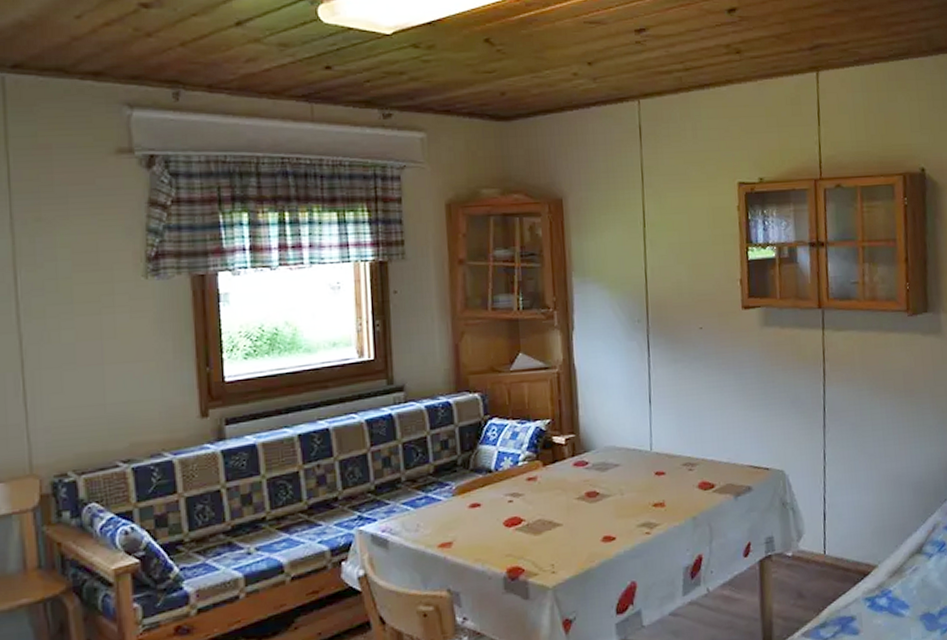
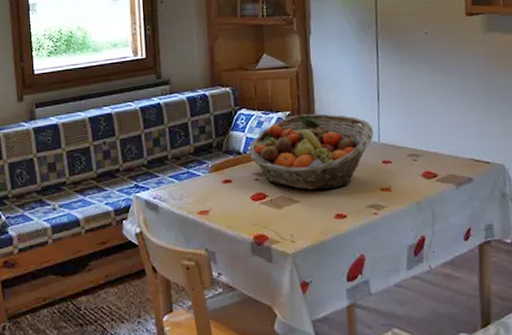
fruit basket: none [500,421,646,511] -> present [248,113,374,190]

